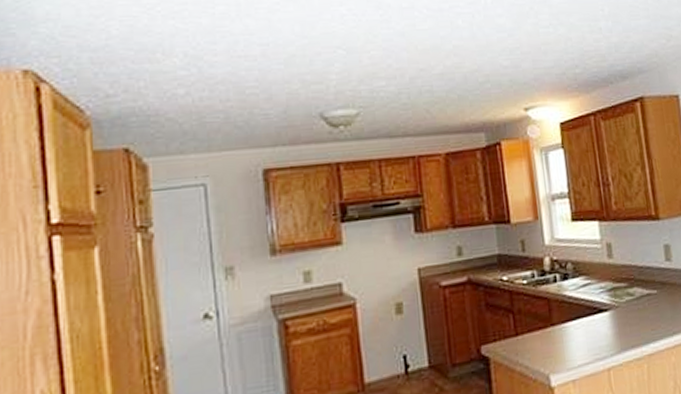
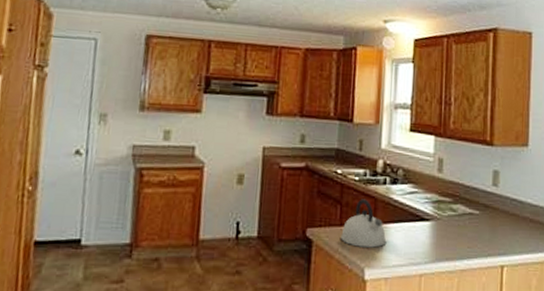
kettle: none [518,302,568,355] -> present [341,199,387,248]

